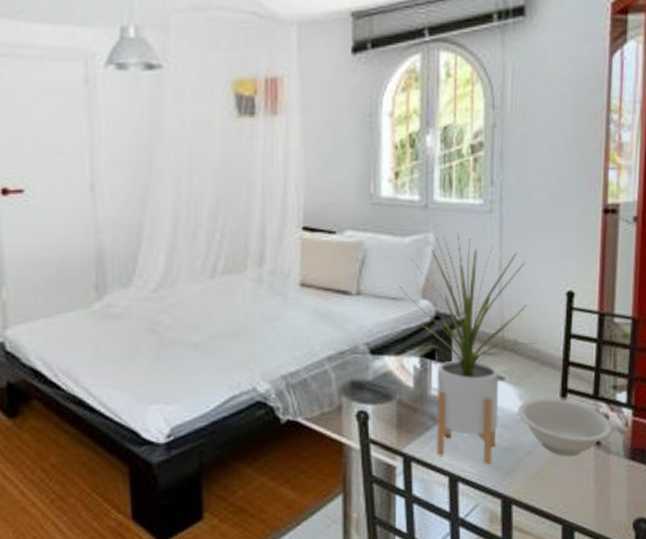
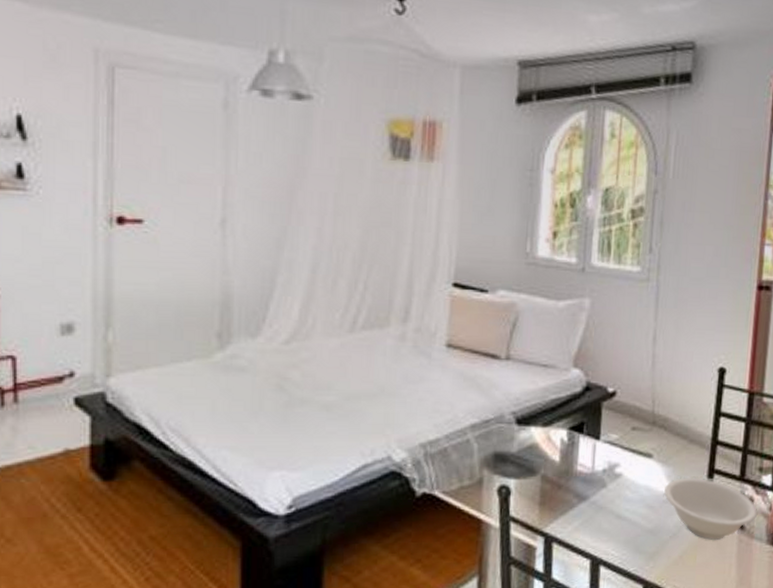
house plant: present [398,231,537,464] -> none [550,299,687,547]

